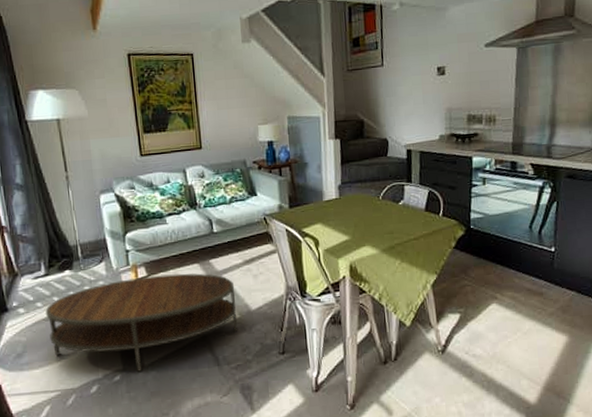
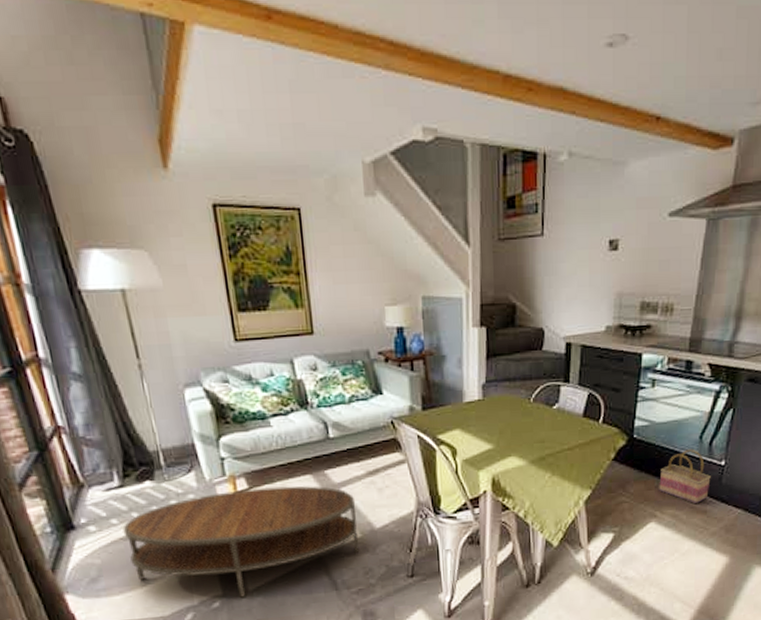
basket: none [497,237,543,287] -> present [659,448,711,504]

